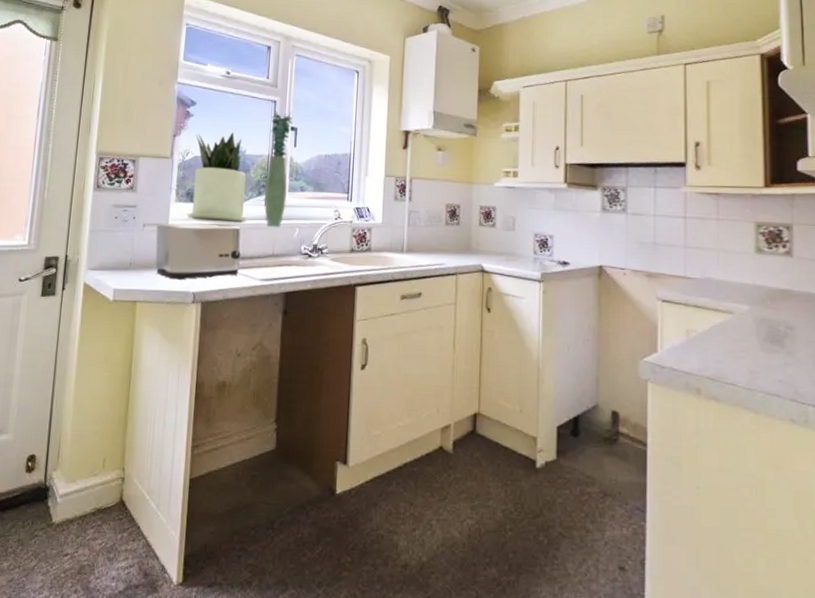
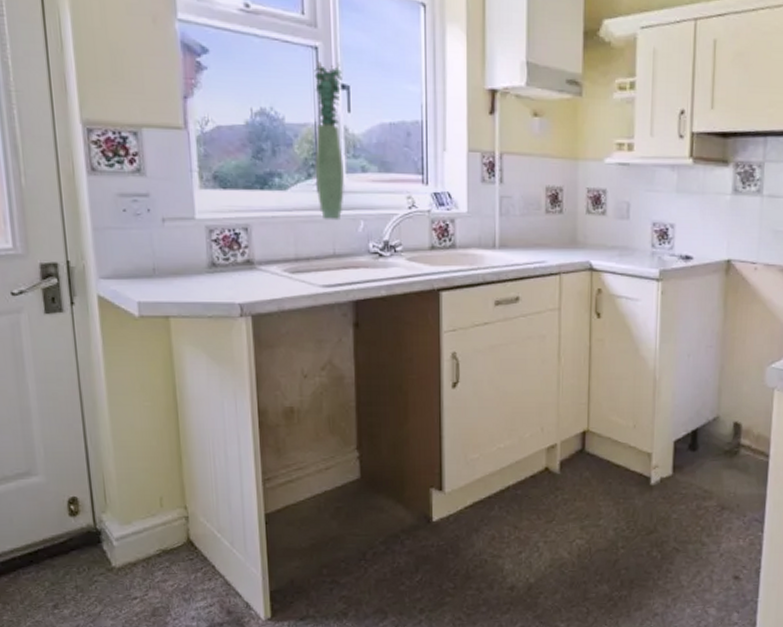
toaster: present [155,223,241,280] -> none [180,215,295,289]
planter: present [186,133,249,224] -> none [214,92,298,216]

